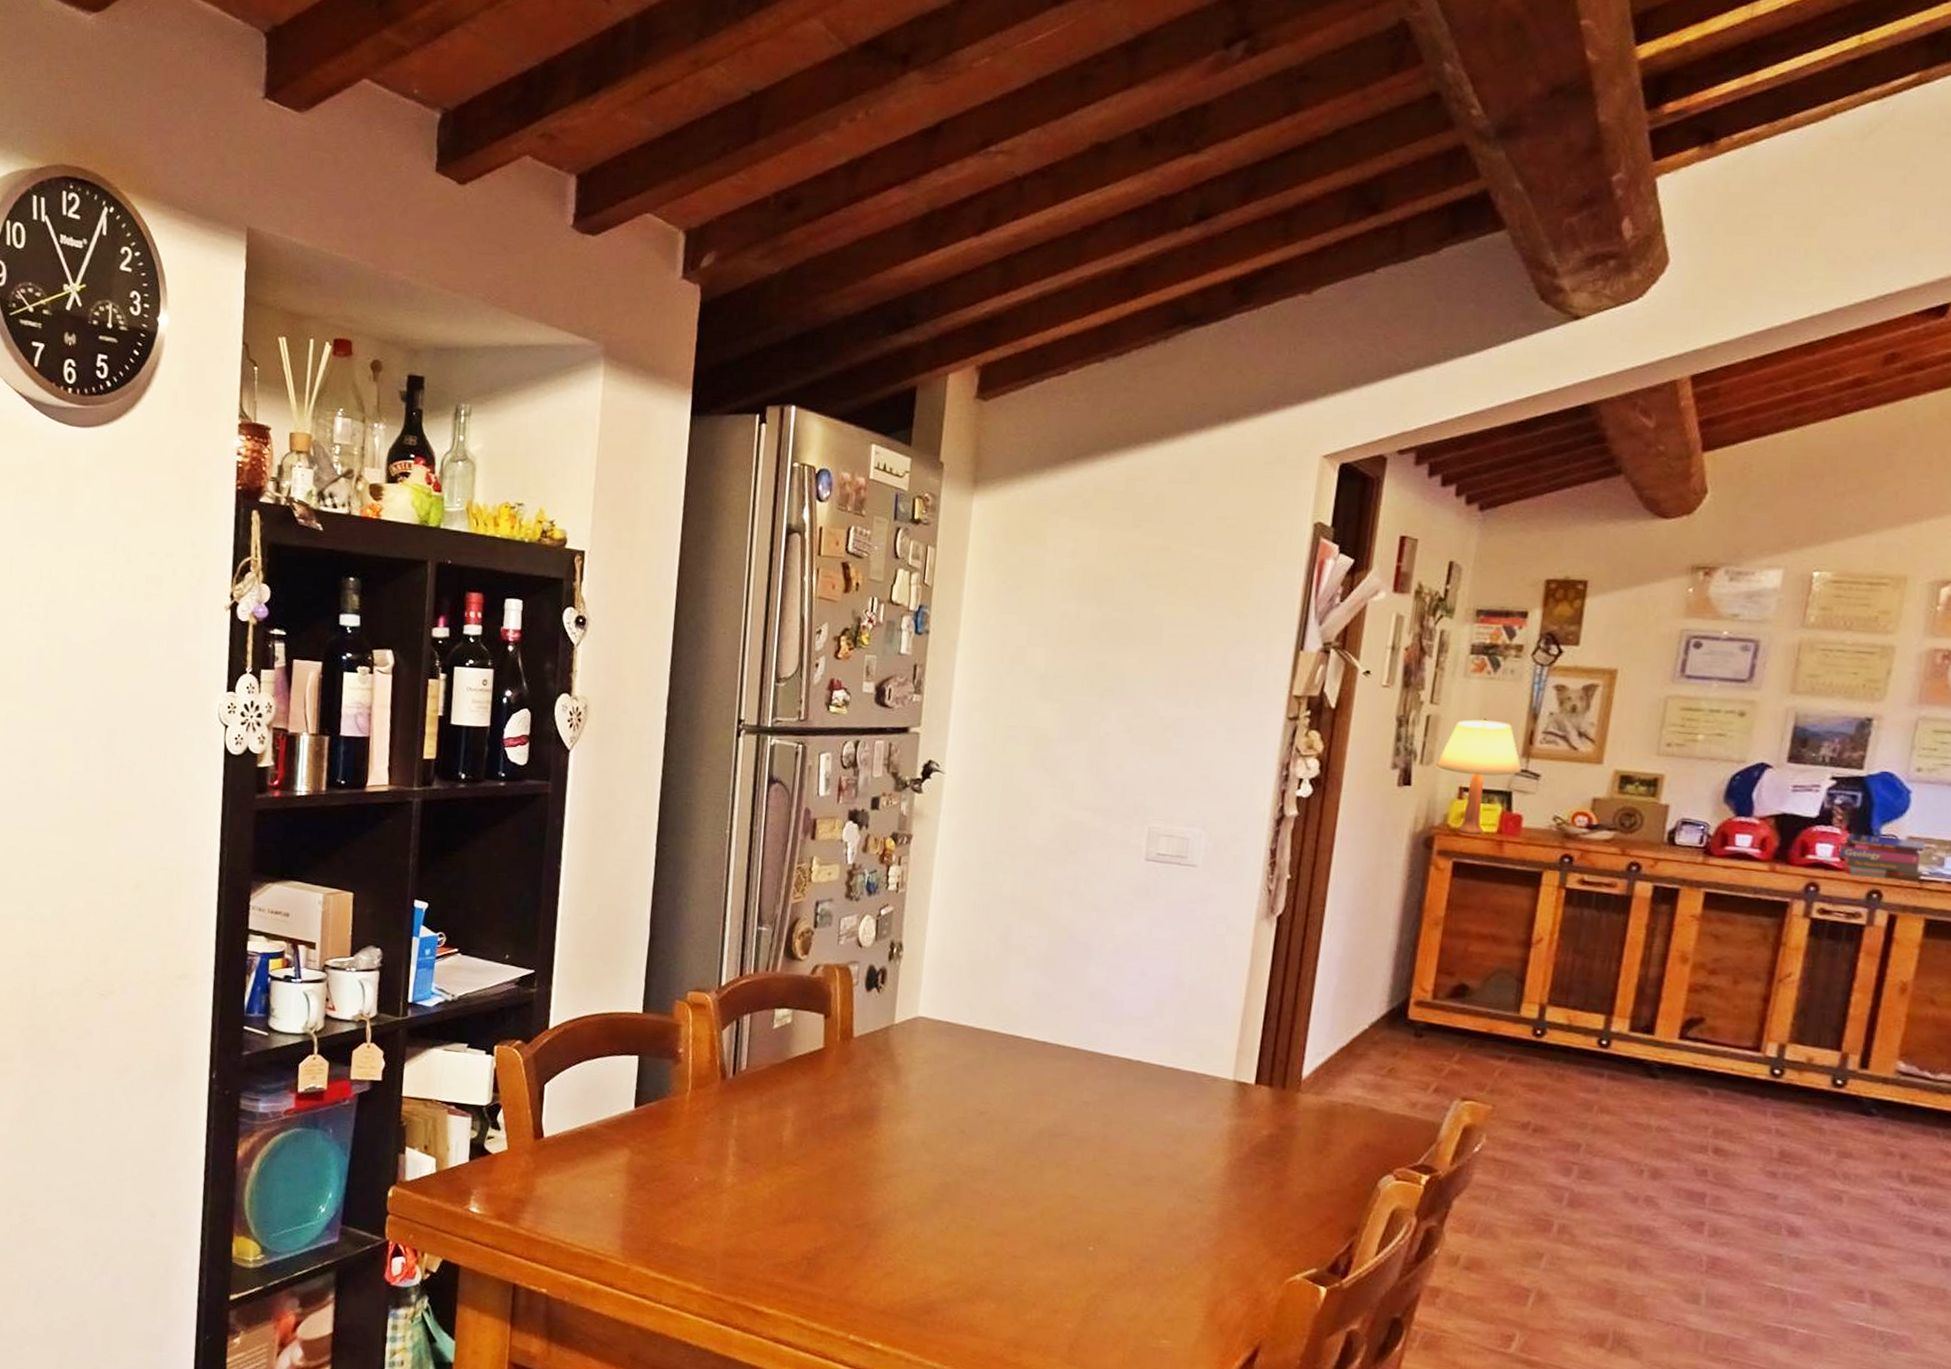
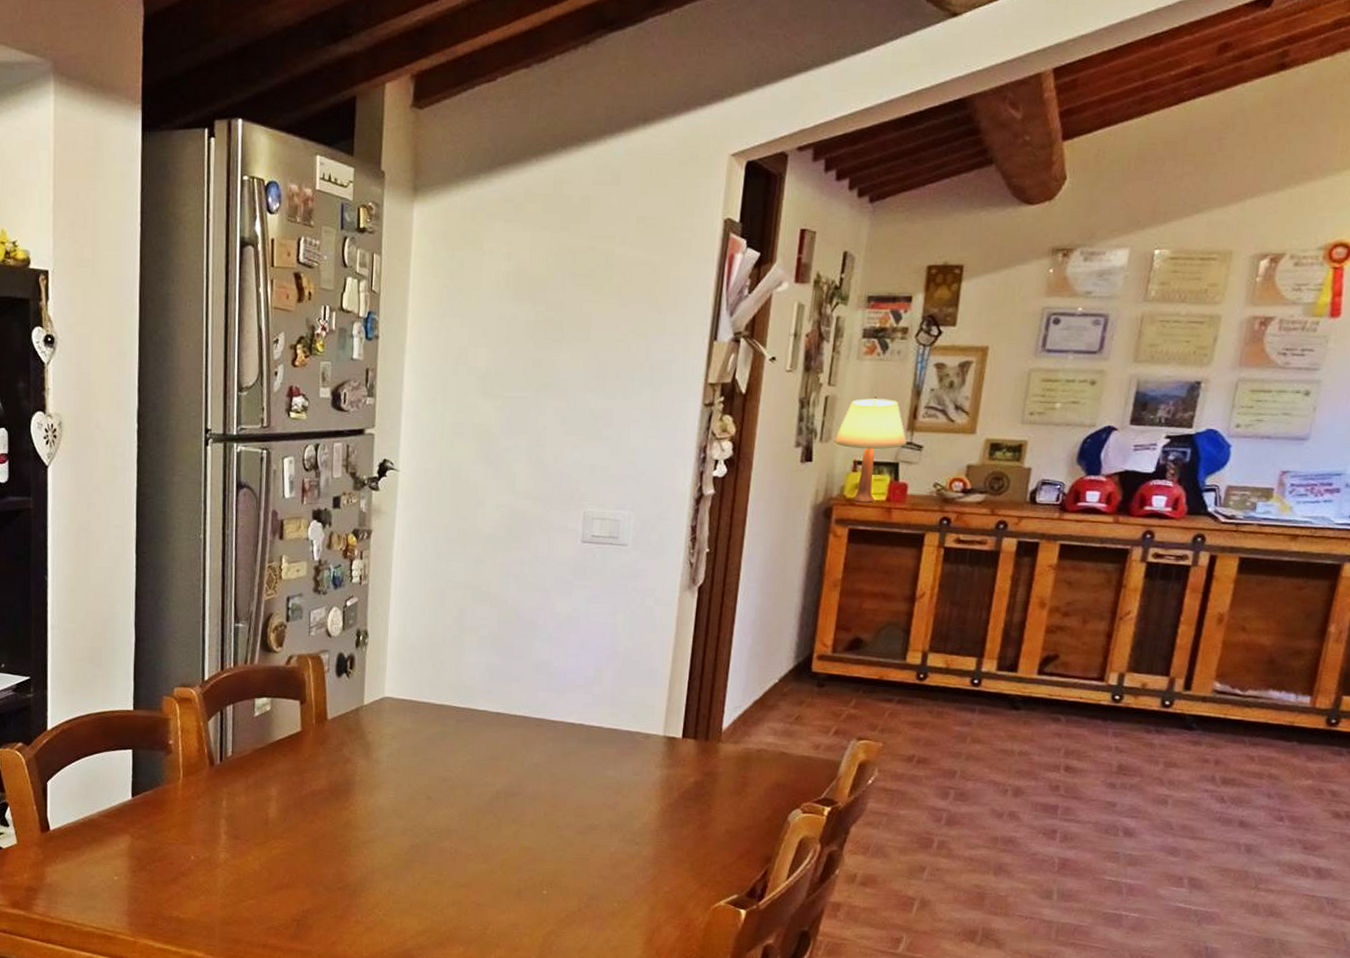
books: present [1837,833,1926,882] -> none [1170,486,1242,526]

